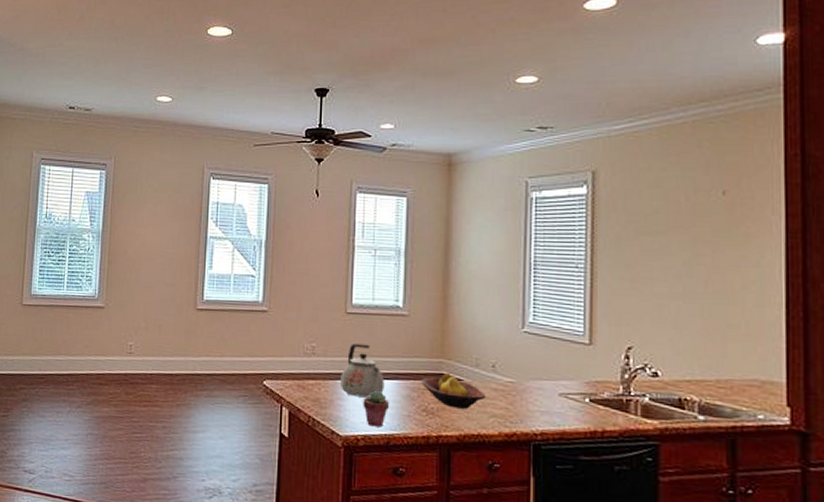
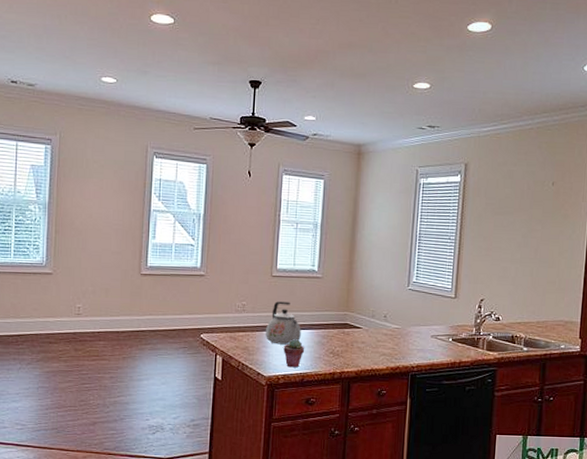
fruit bowl: present [421,372,487,409] -> none [330,322,379,350]

